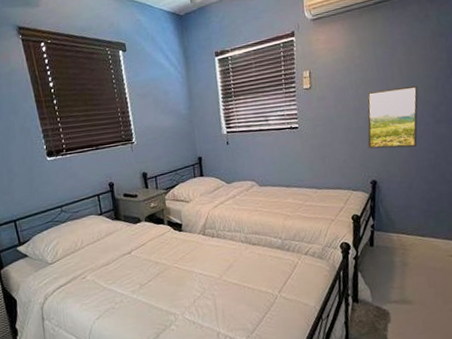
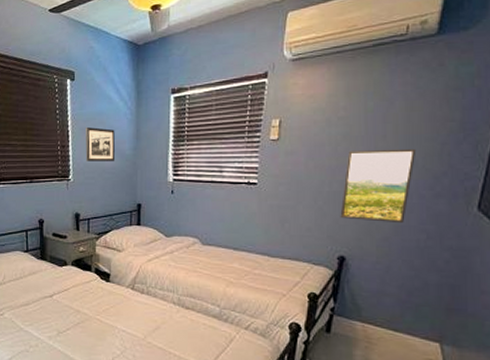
picture frame: none [142,92,173,124] -> present [85,127,116,161]

